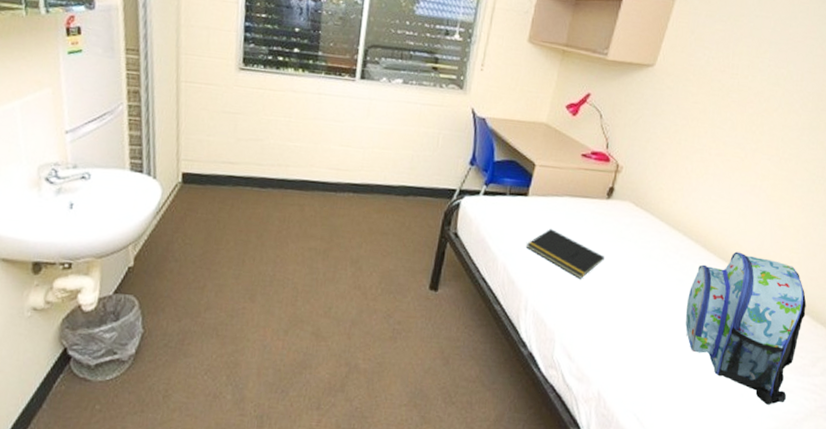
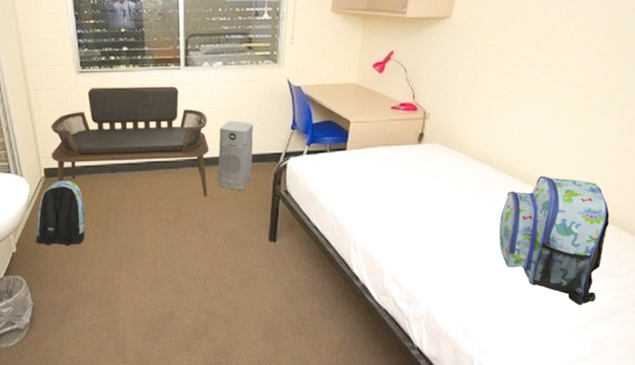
backpack: none [158,189,224,267] -> present [36,181,87,246]
bench: none [192,88,378,230] -> present [51,86,209,197]
air purifier: none [379,146,428,227] -> present [218,121,254,191]
notepad: present [526,229,604,279] -> none [350,177,421,217]

